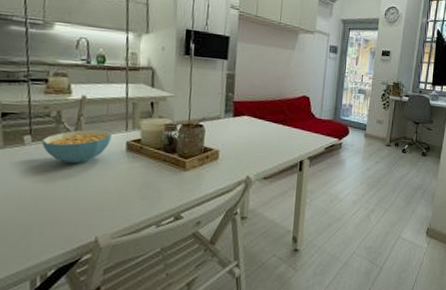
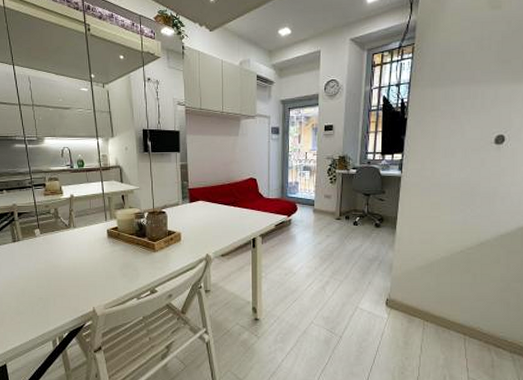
cereal bowl: present [41,130,112,164] -> none [47,222,96,250]

